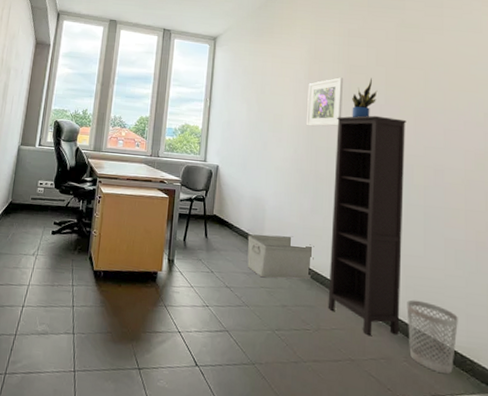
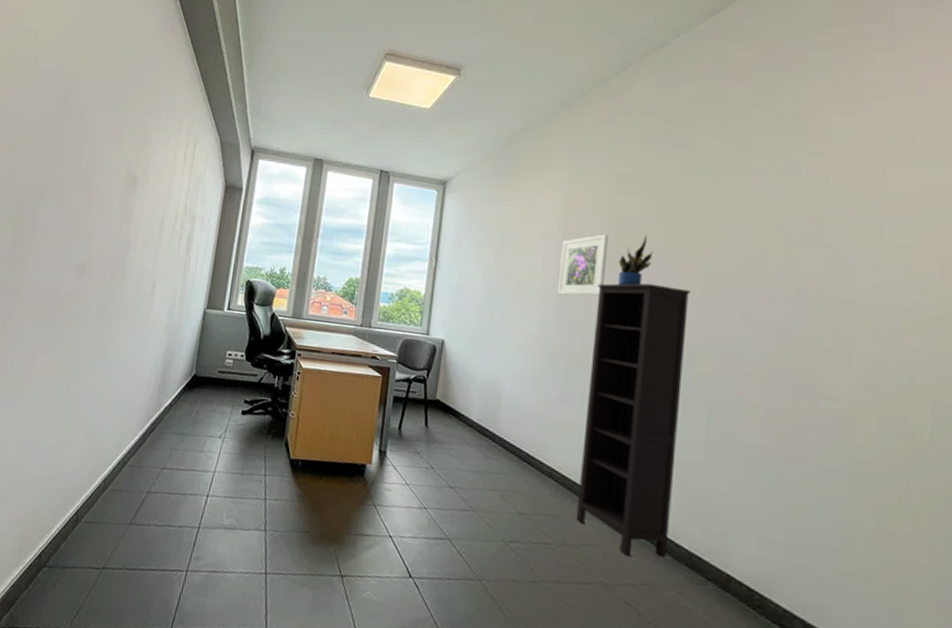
storage bin: present [247,234,314,279] -> none [476,425,562,483]
wastebasket: present [407,300,458,374] -> none [678,515,746,609]

